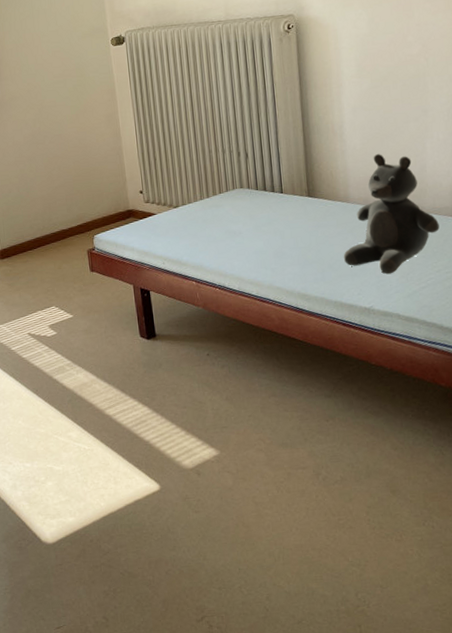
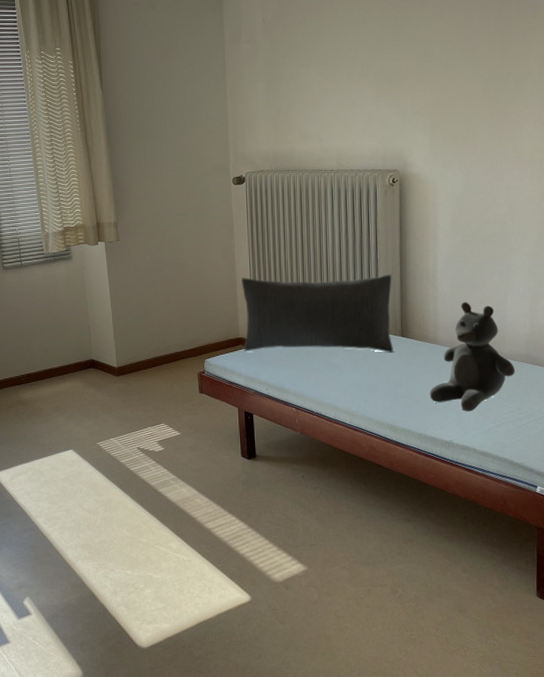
pillow: none [128,129,300,225] -> present [241,274,393,353]

